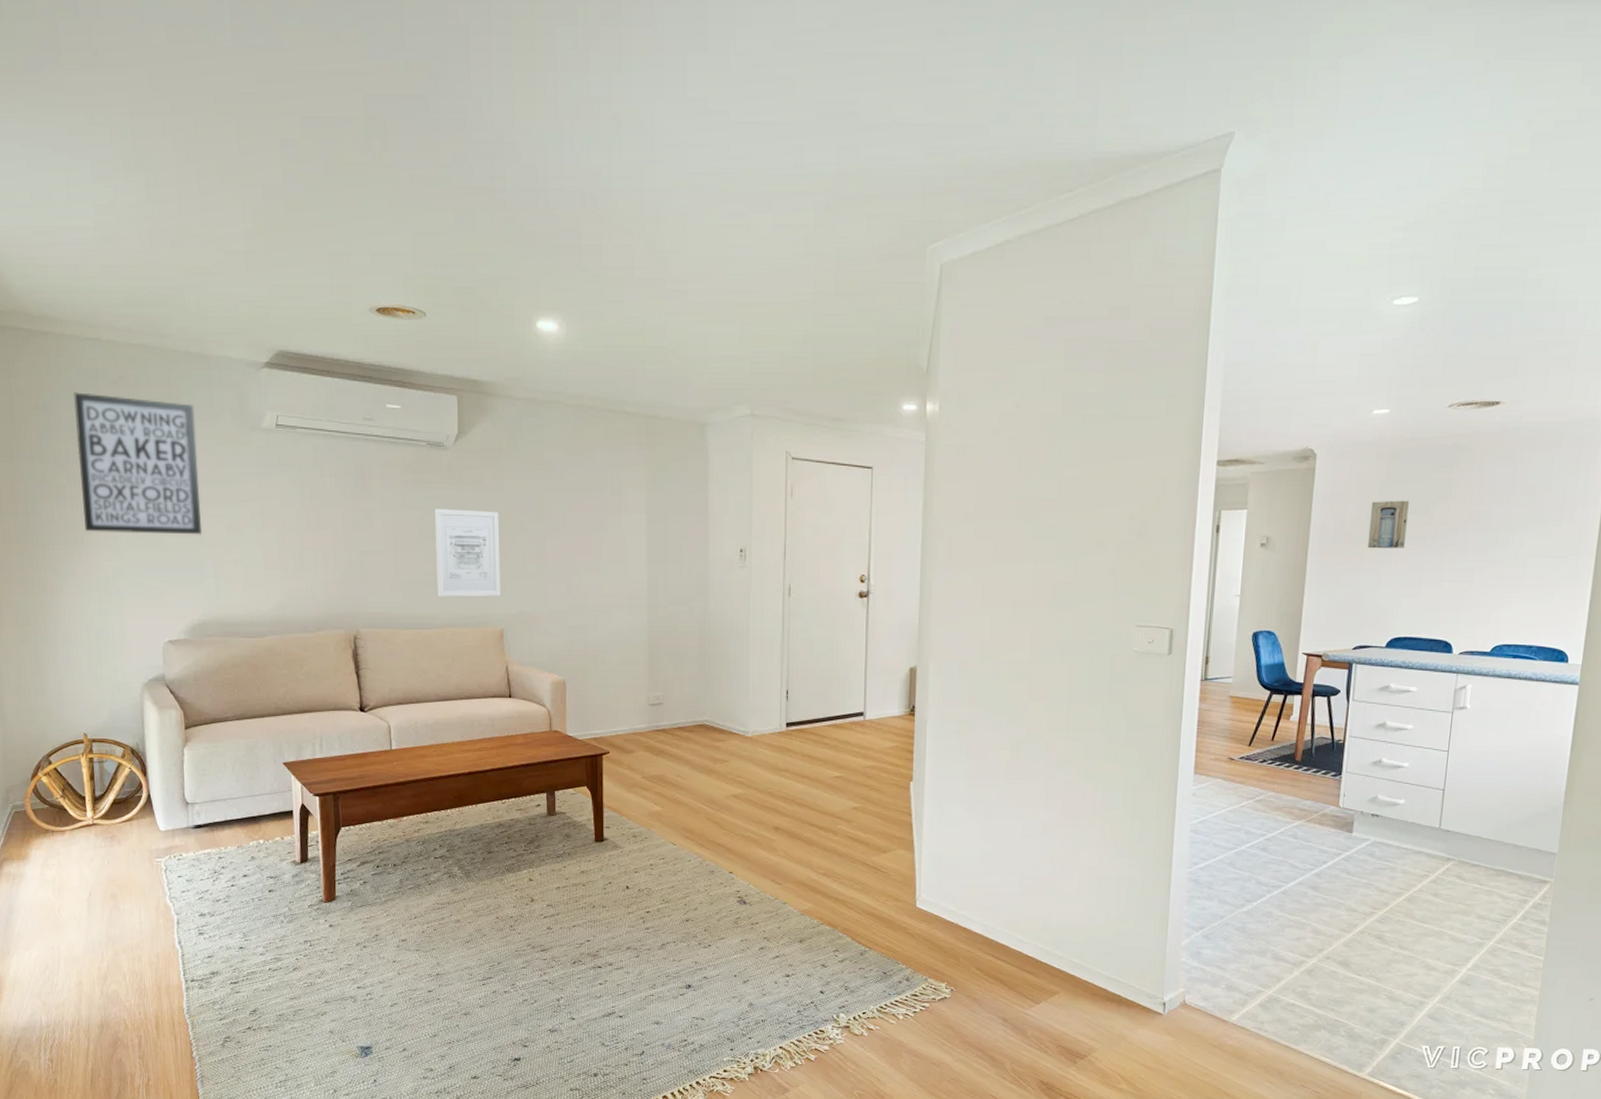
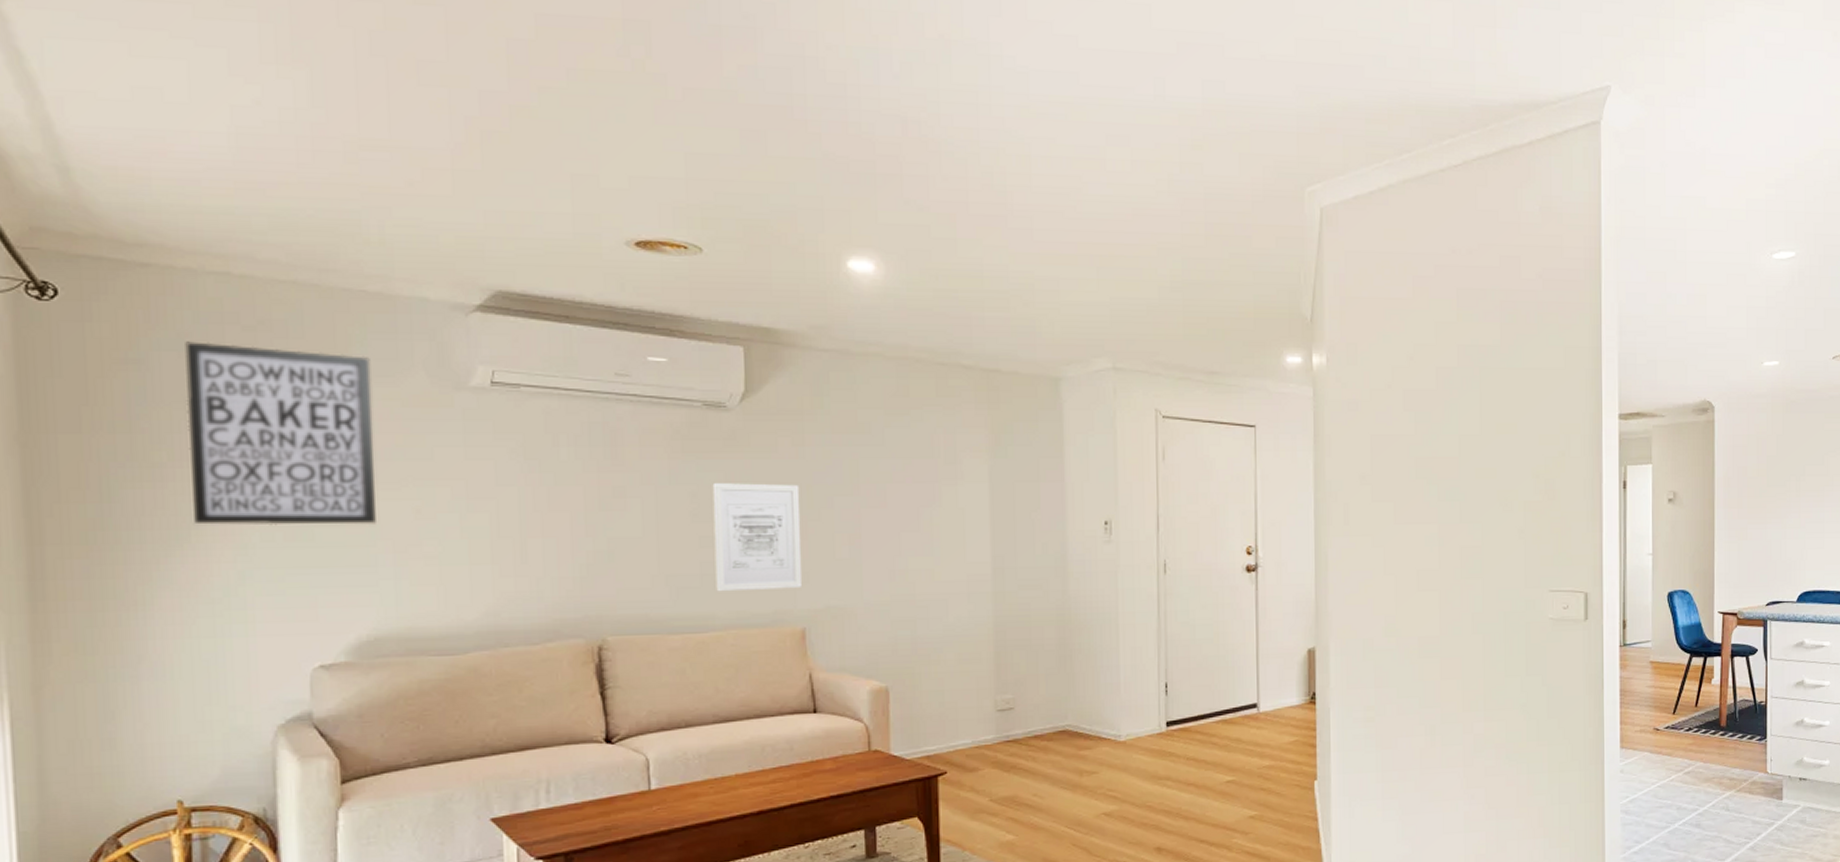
wall art: present [1367,500,1409,549] -> none [1770,451,1805,502]

